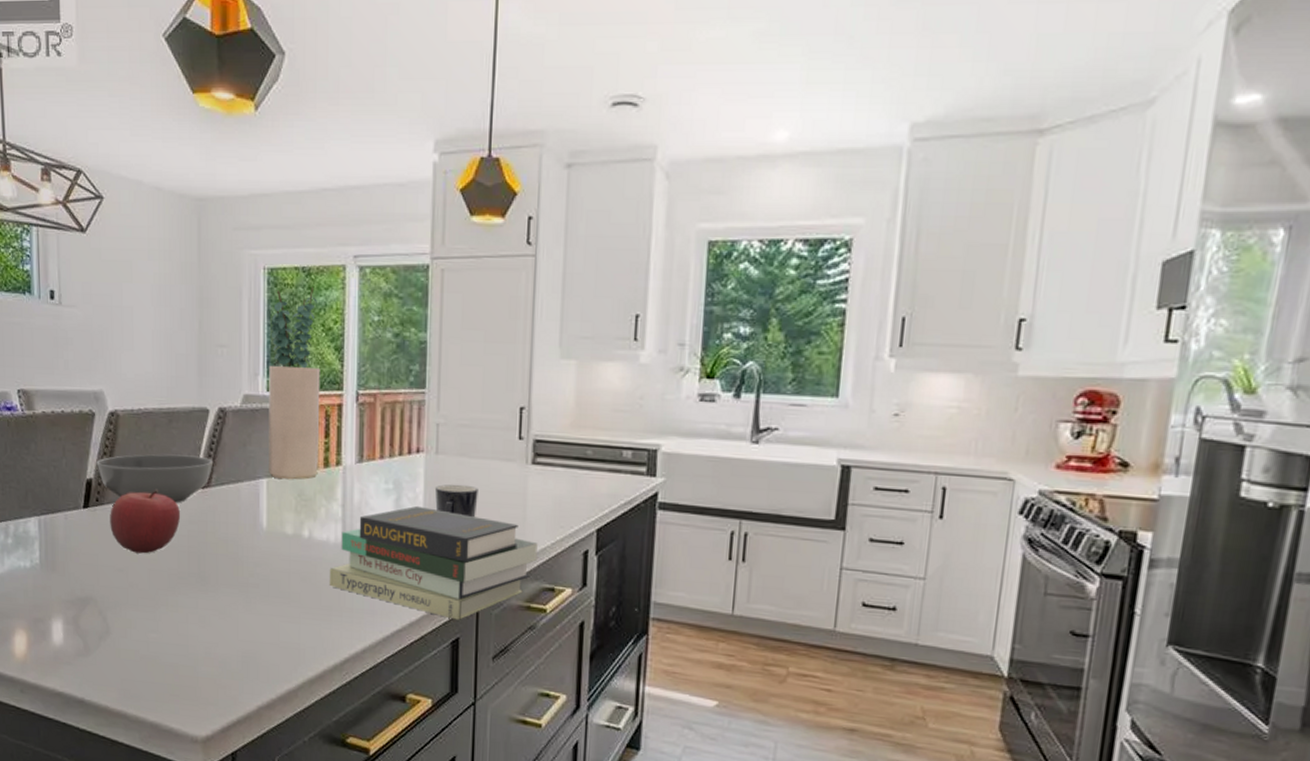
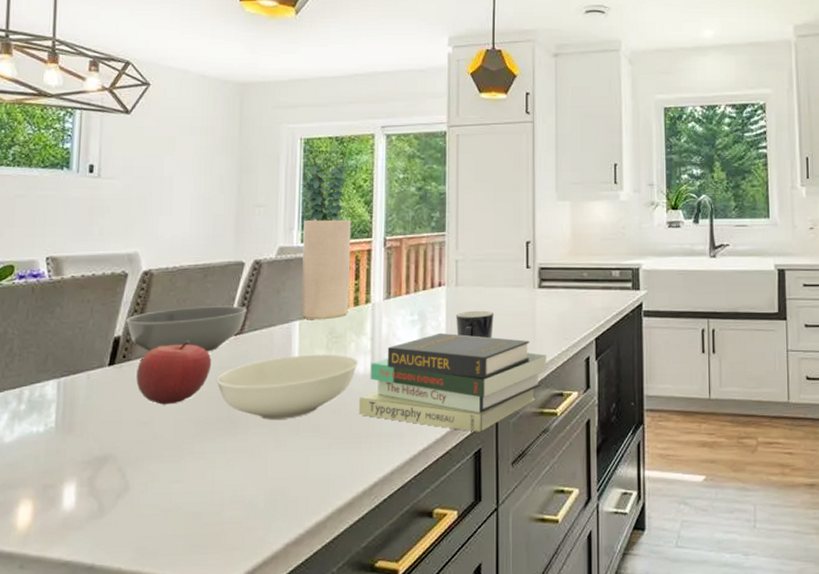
bowl: none [185,515,329,582] -> present [215,354,359,420]

